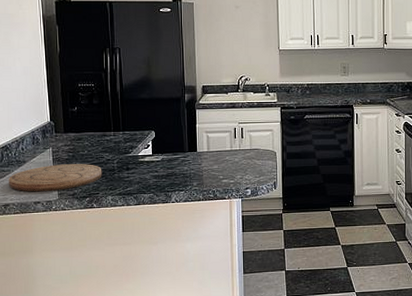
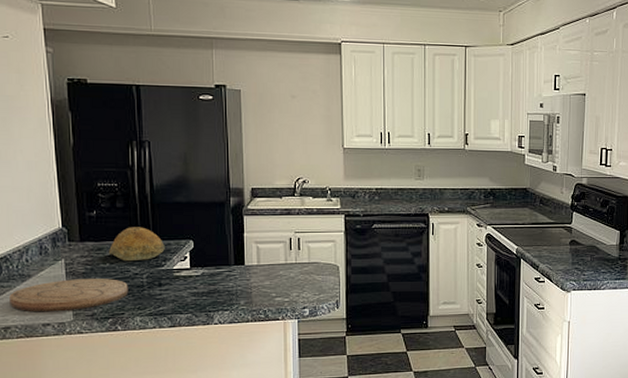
bowl: none [86,120,132,149] -> present [108,227,165,262]

